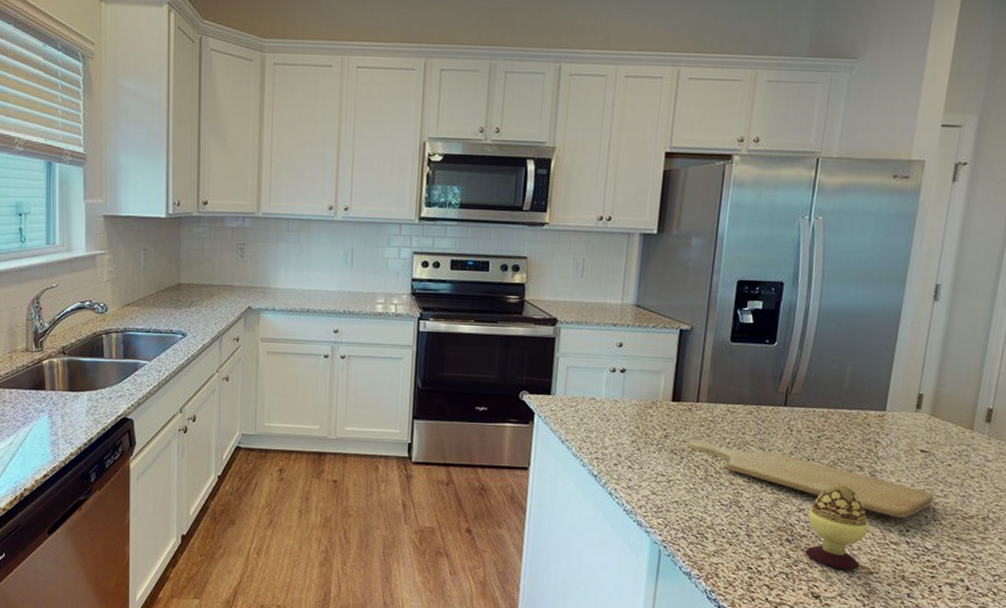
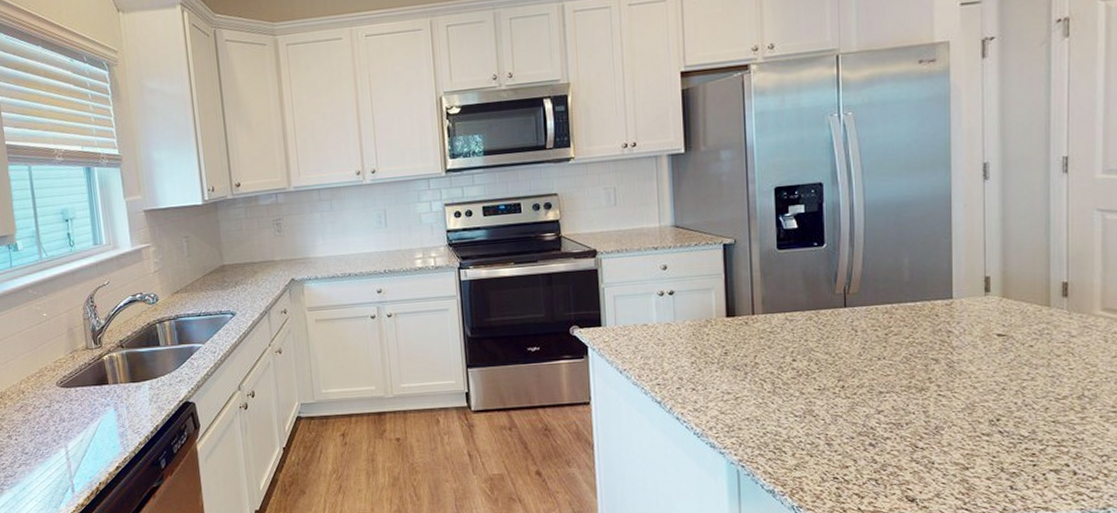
chopping board: present [690,439,935,518] -> none [752,353,1021,408]
decorative egg: present [805,484,869,570] -> none [888,379,956,469]

